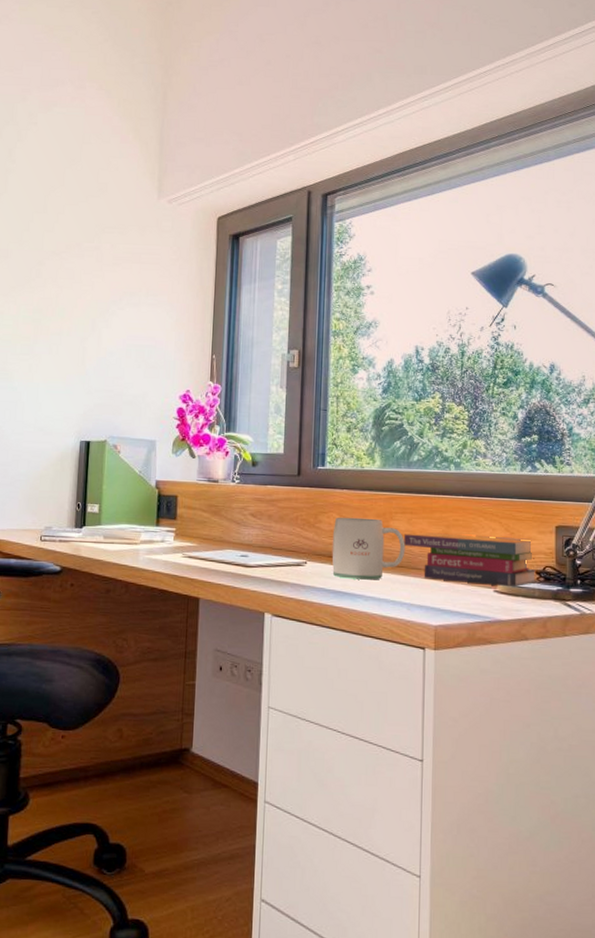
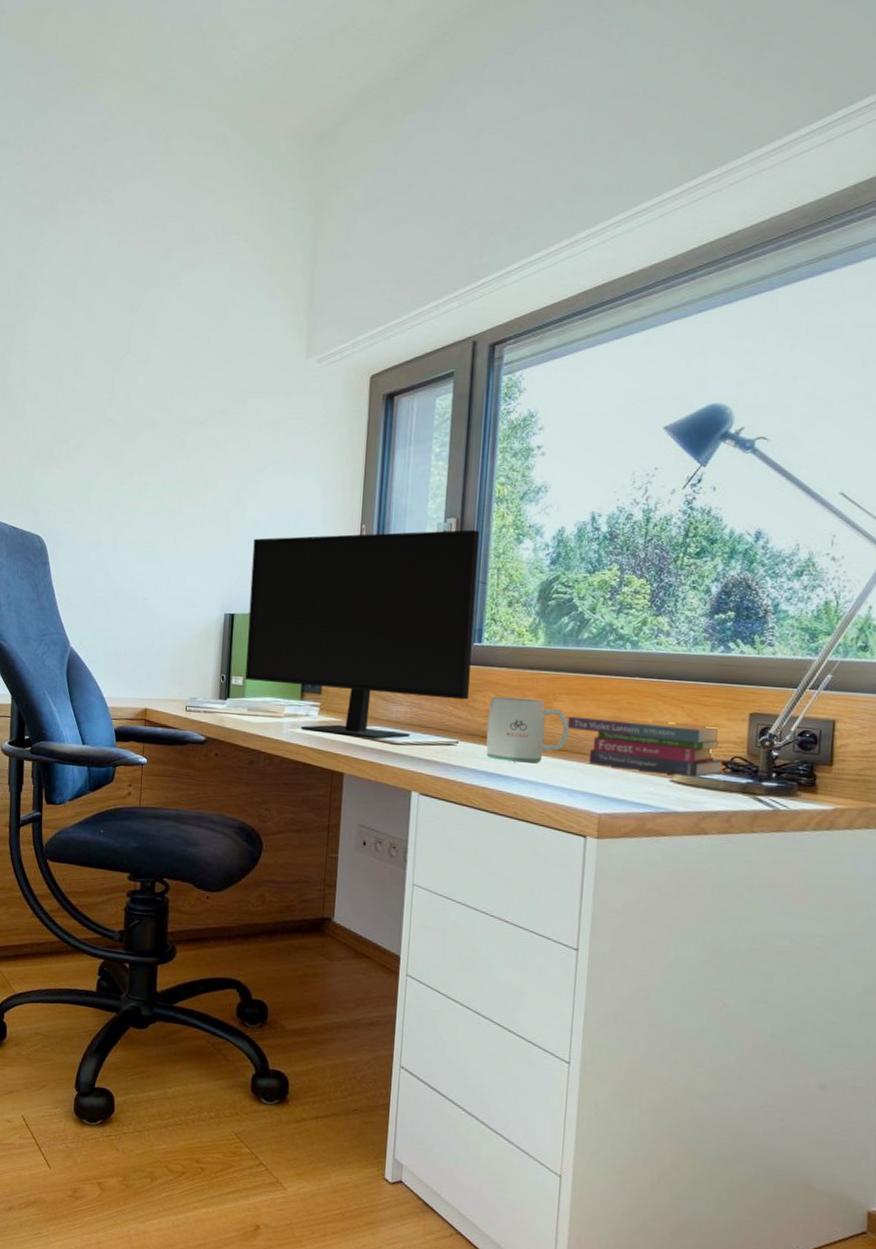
monitor: none [100,360,320,564] -> present [244,529,480,740]

